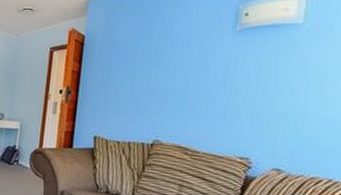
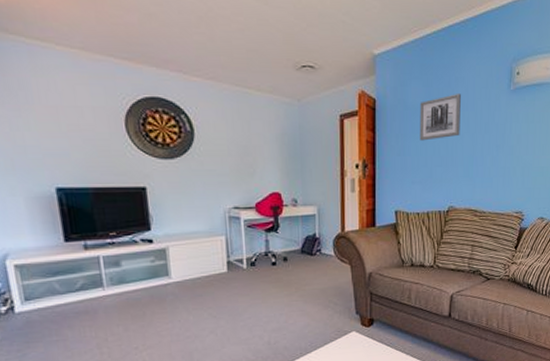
wall art: none [126,32,175,74] -> present [419,92,461,141]

